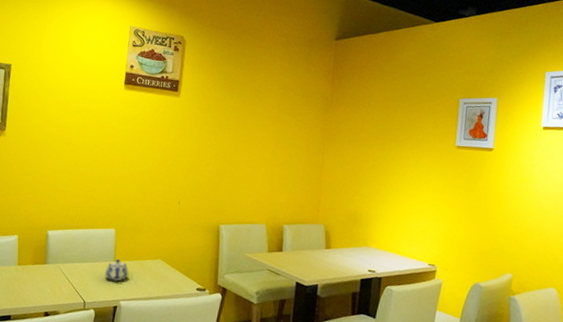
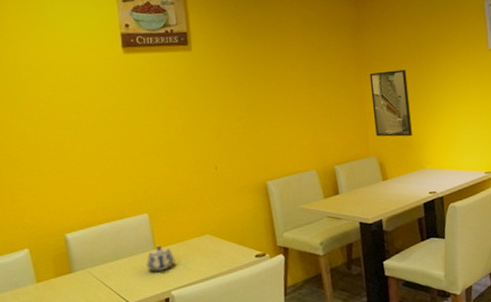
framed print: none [328,147,369,214] -> present [369,69,412,137]

